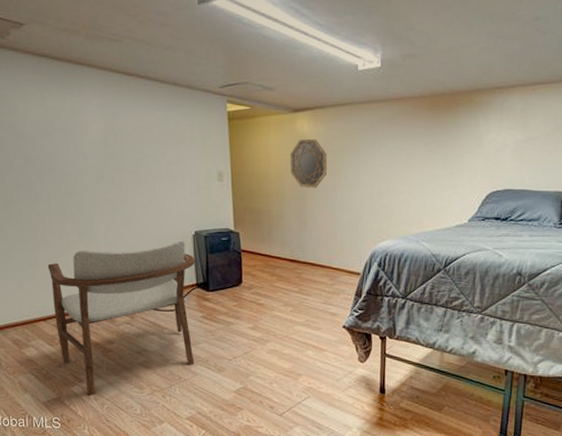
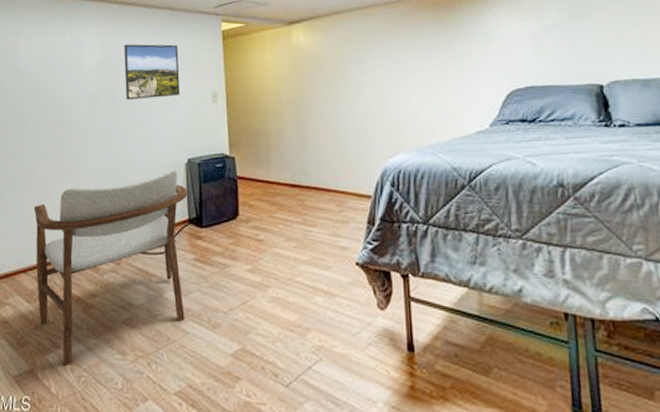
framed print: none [127,117,186,173] -> present [124,44,180,101]
home mirror: present [289,138,327,188] -> none [286,49,326,102]

